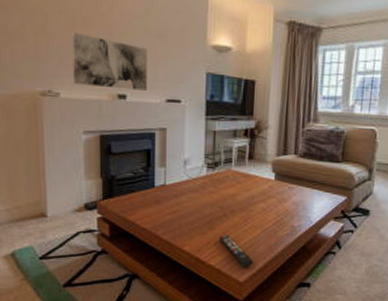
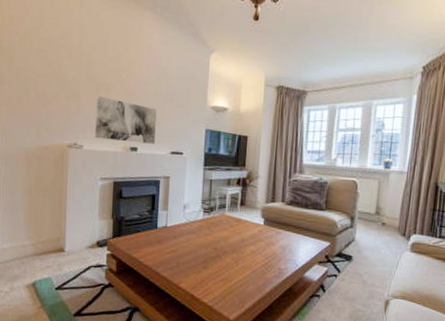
remote control: present [218,235,253,268] -> none [211,274,243,307]

